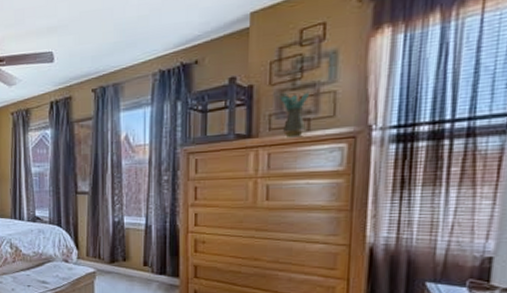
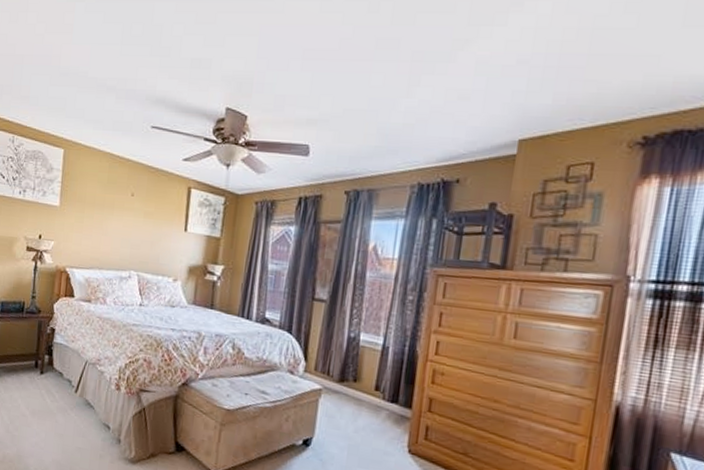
vase: present [280,90,309,138] -> none [539,227,570,277]

